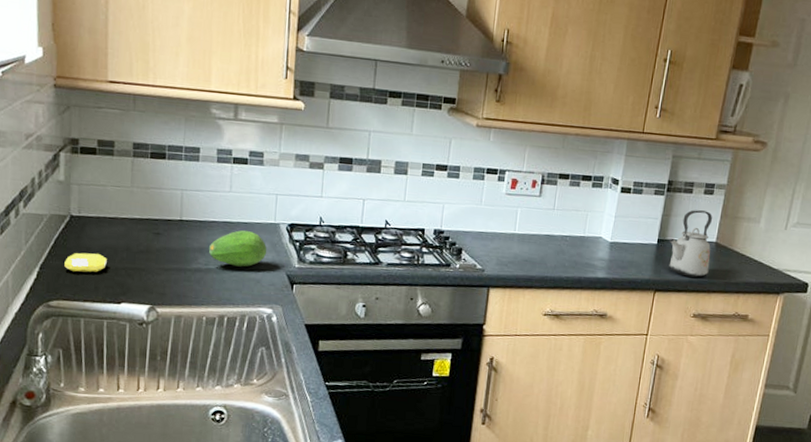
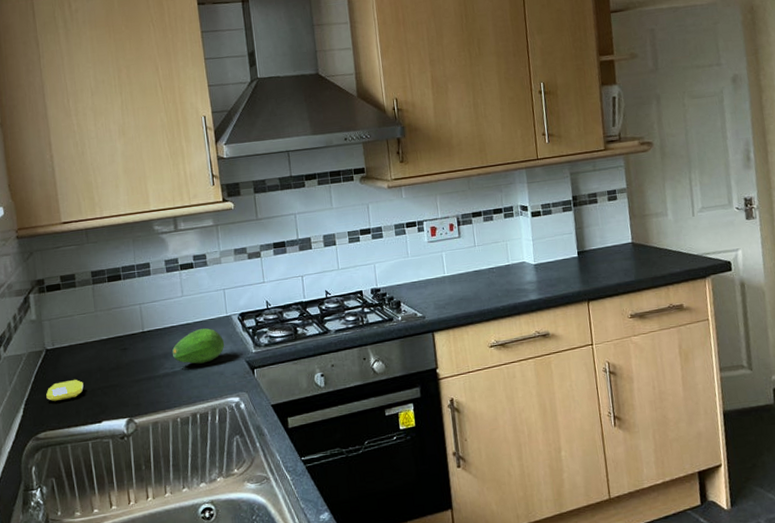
kettle: present [669,210,712,278] -> none [589,216,634,281]

